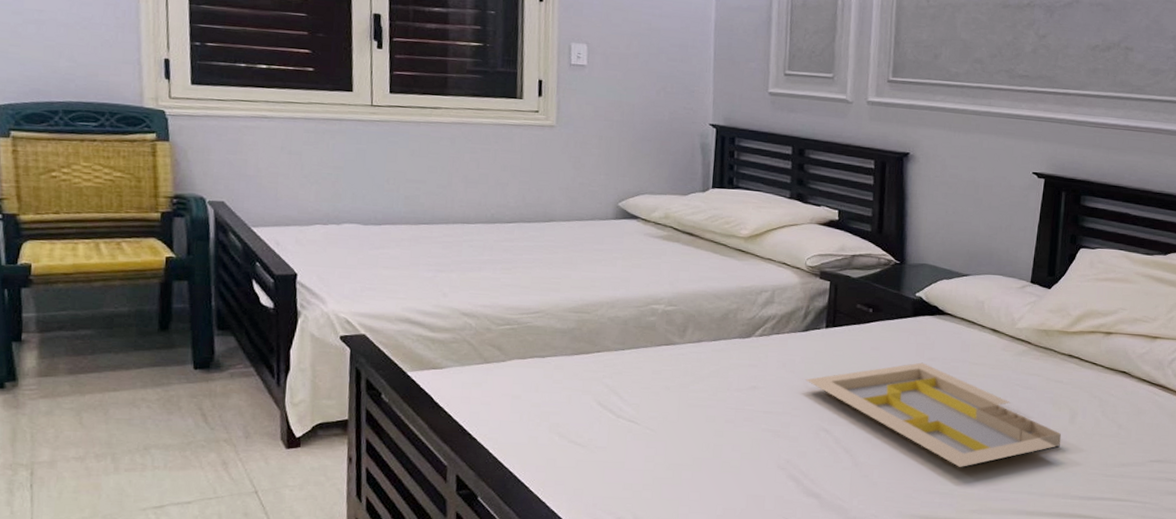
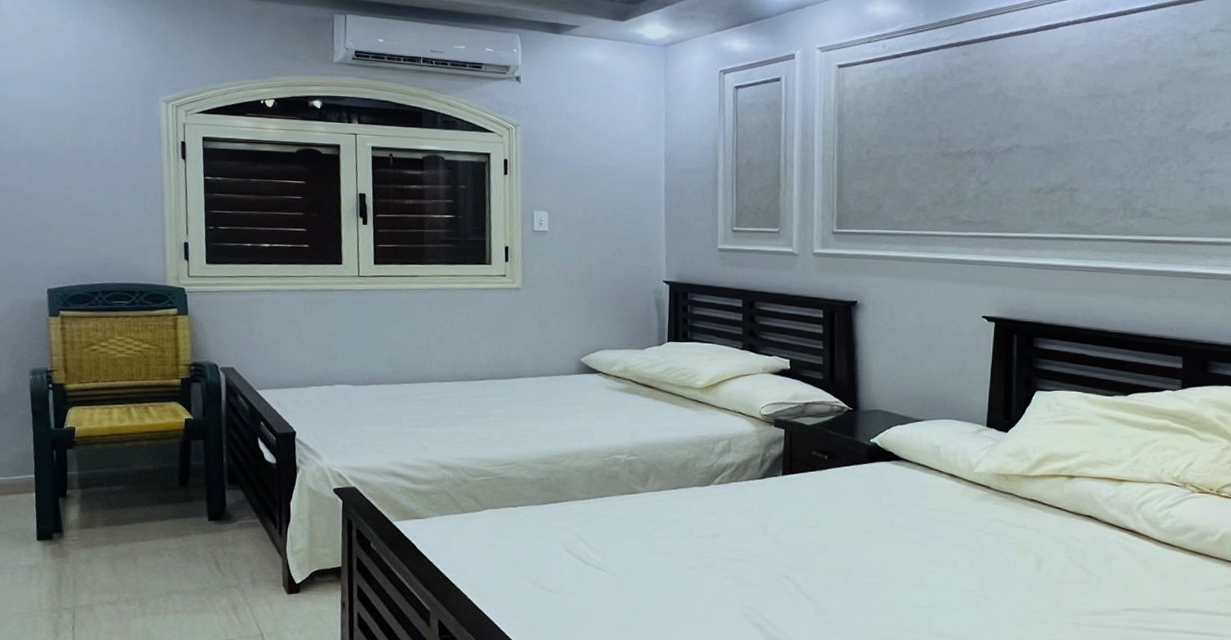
serving tray: present [806,362,1062,467] -> none [765,508,1028,615]

